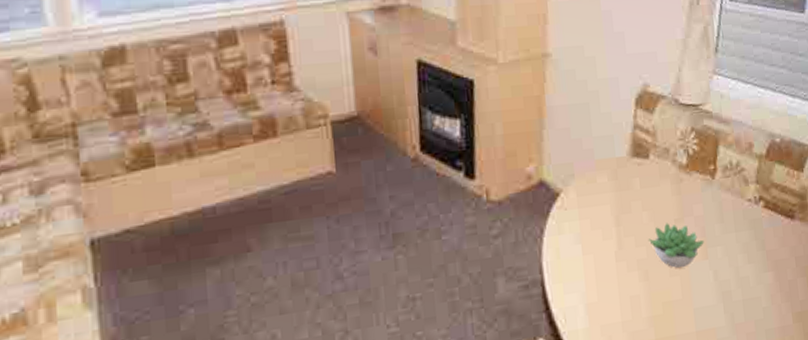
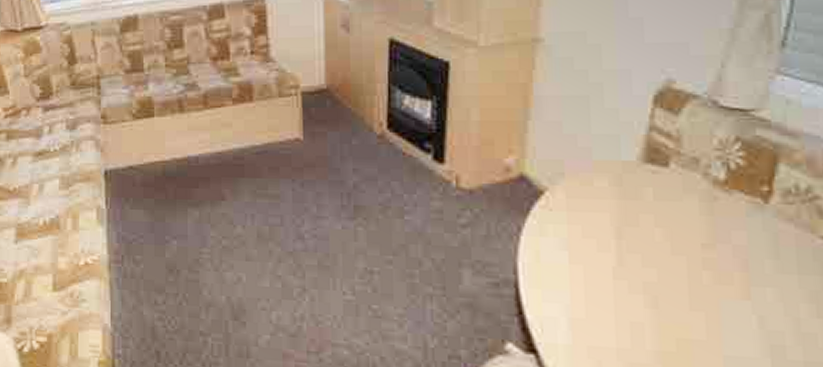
succulent plant: present [648,223,704,268] -> none [660,246,746,303]

